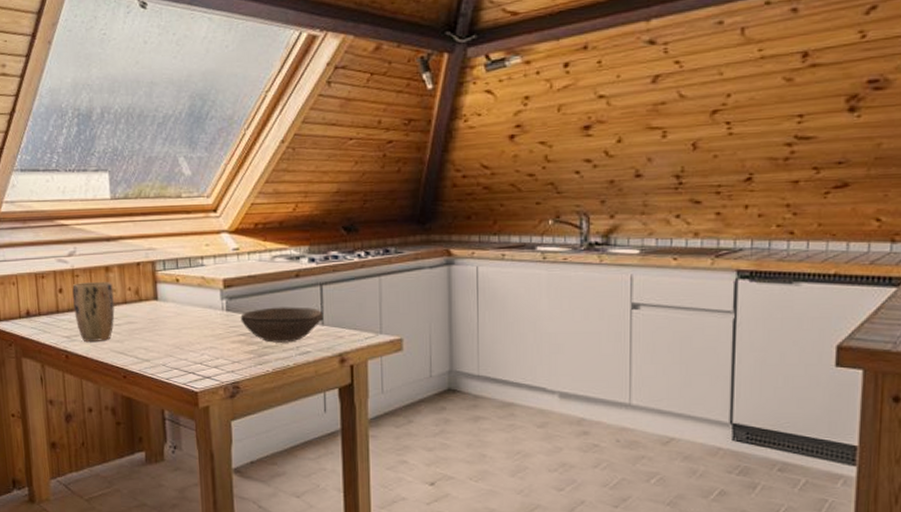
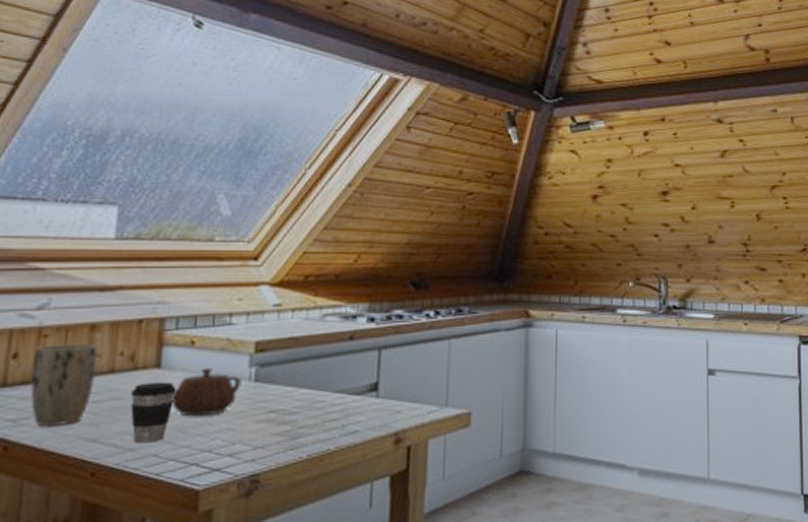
coffee cup: none [140,310,171,356] -> present [130,382,177,444]
teapot: none [167,299,217,337] -> present [171,367,242,417]
bowl: present [240,307,324,343] -> none [272,375,379,421]

